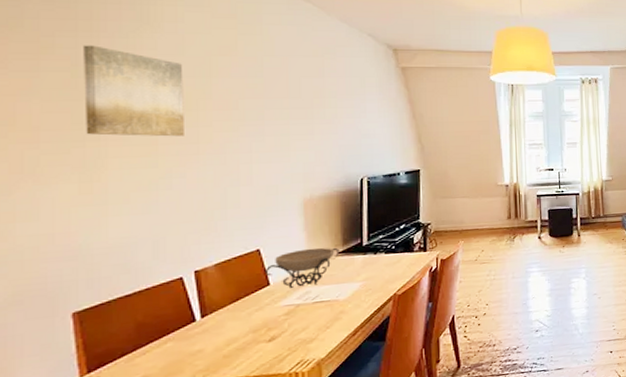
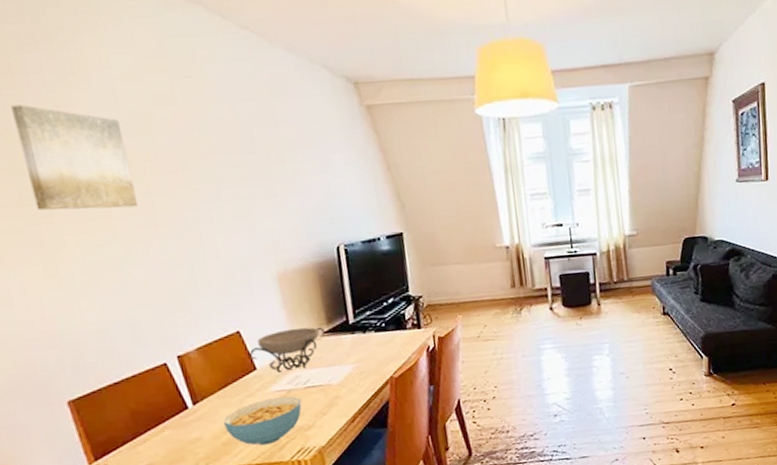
cereal bowl: none [228,310,308,358] -> present [223,396,302,446]

